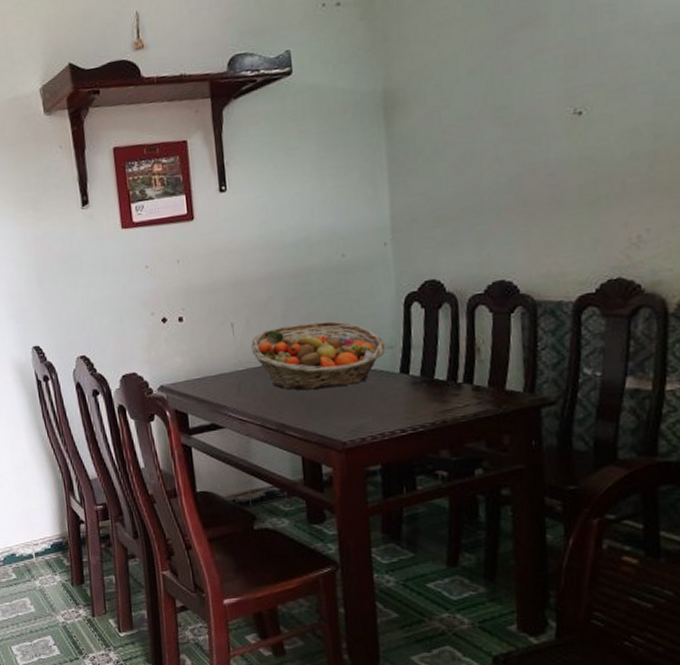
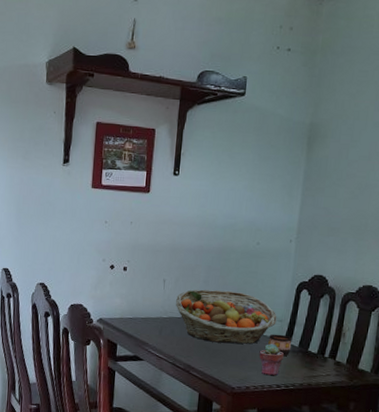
potted succulent: none [370,378,403,420] -> present [259,344,284,376]
cup: none [379,364,412,392] -> present [268,334,292,357]

